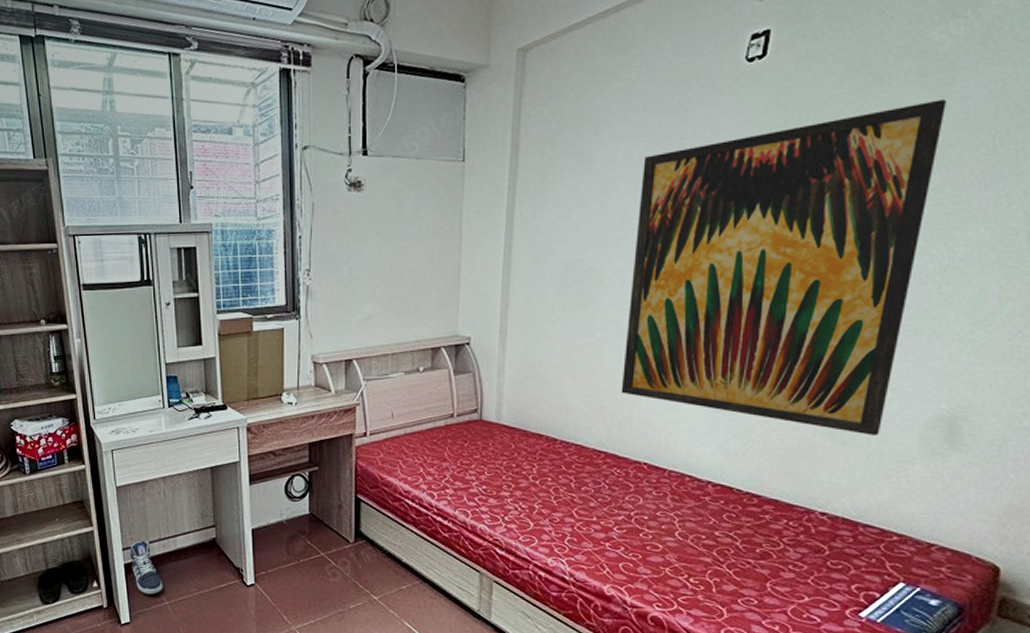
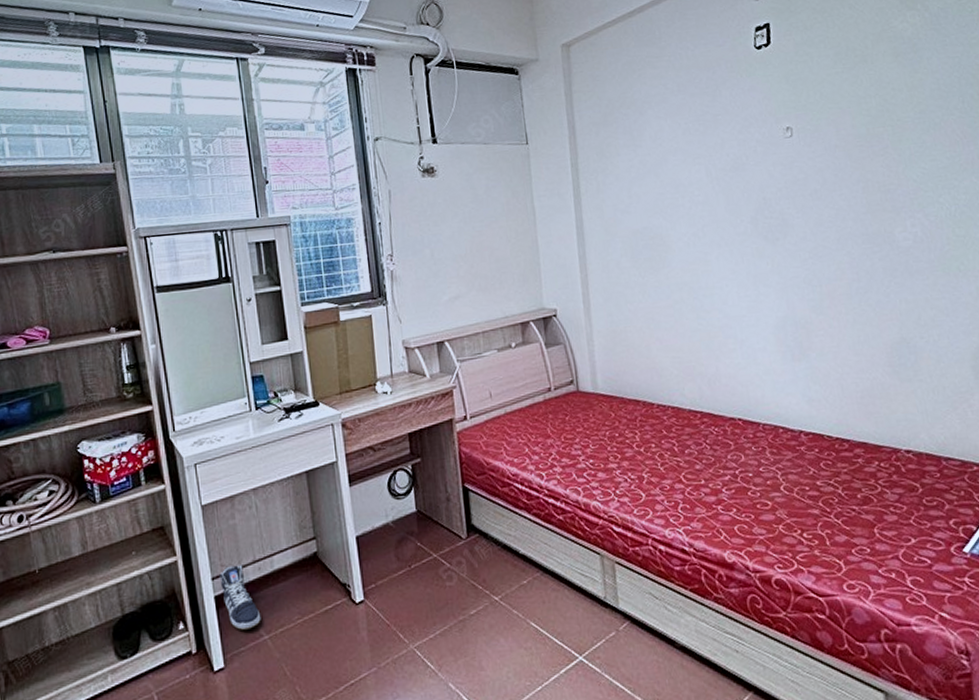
wall art: present [621,99,946,435] -> none [686,74,938,371]

